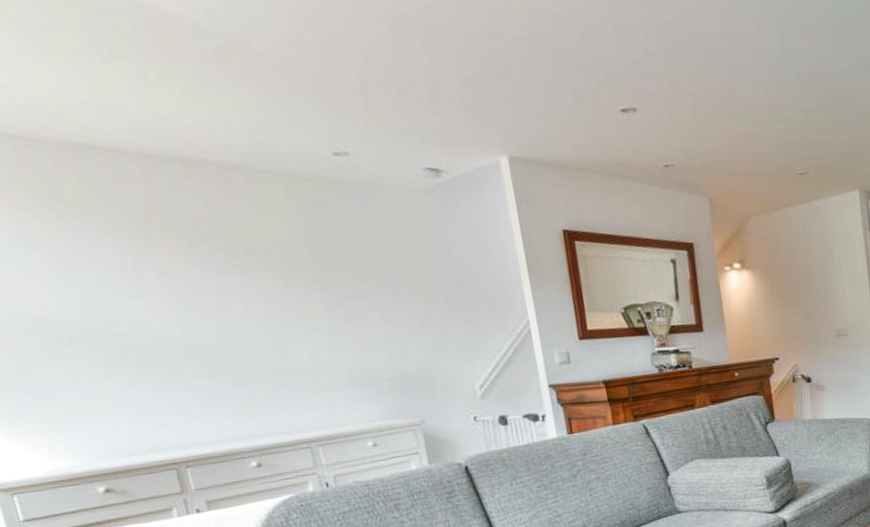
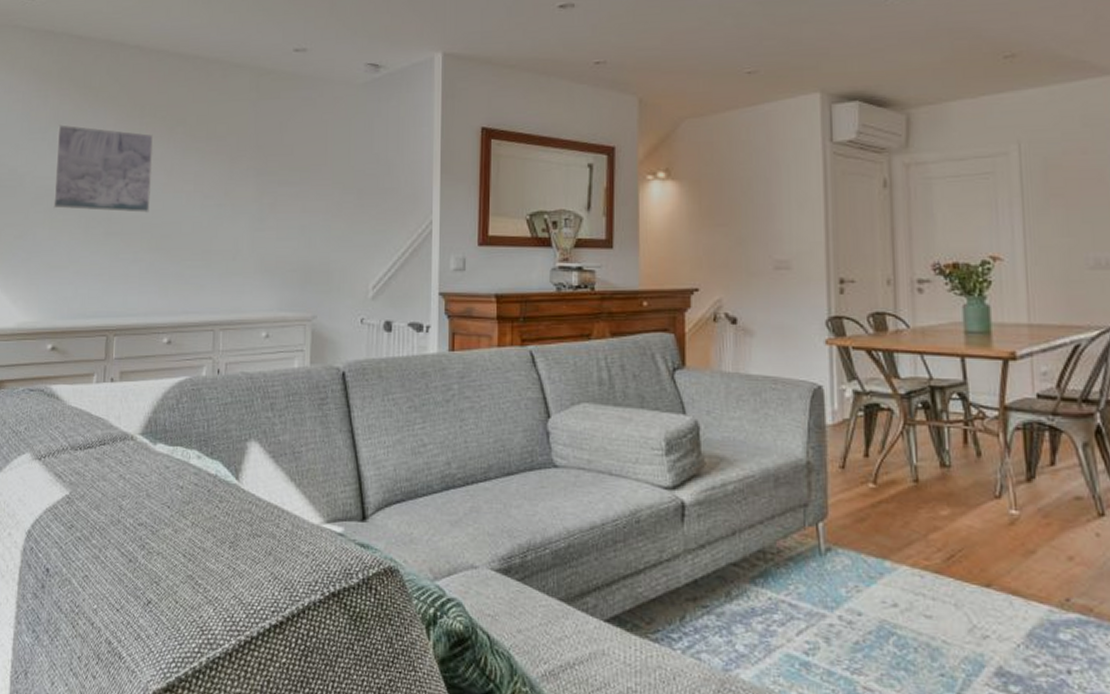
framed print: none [25,245,192,342] -> present [52,125,153,213]

